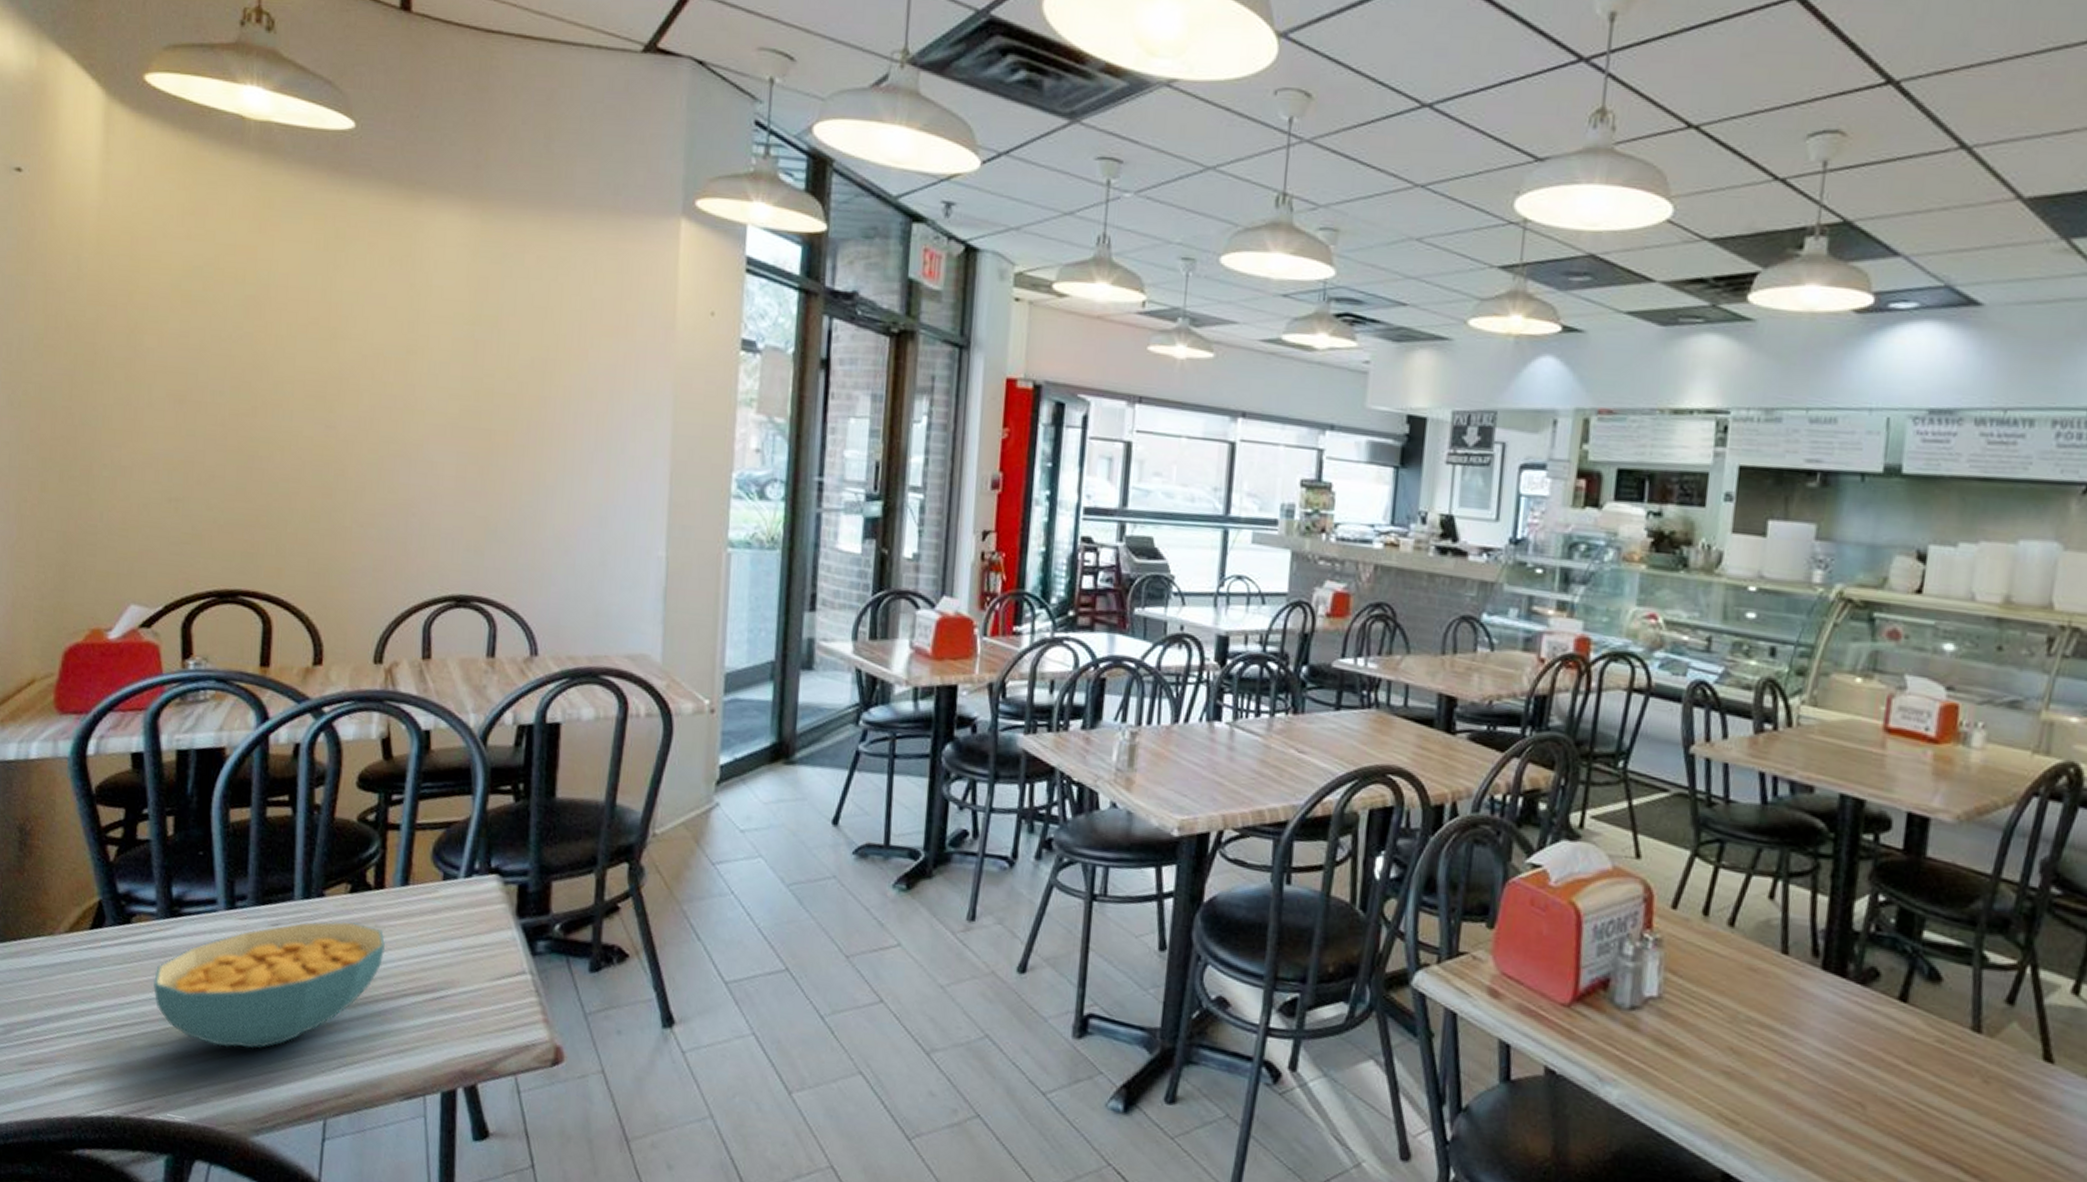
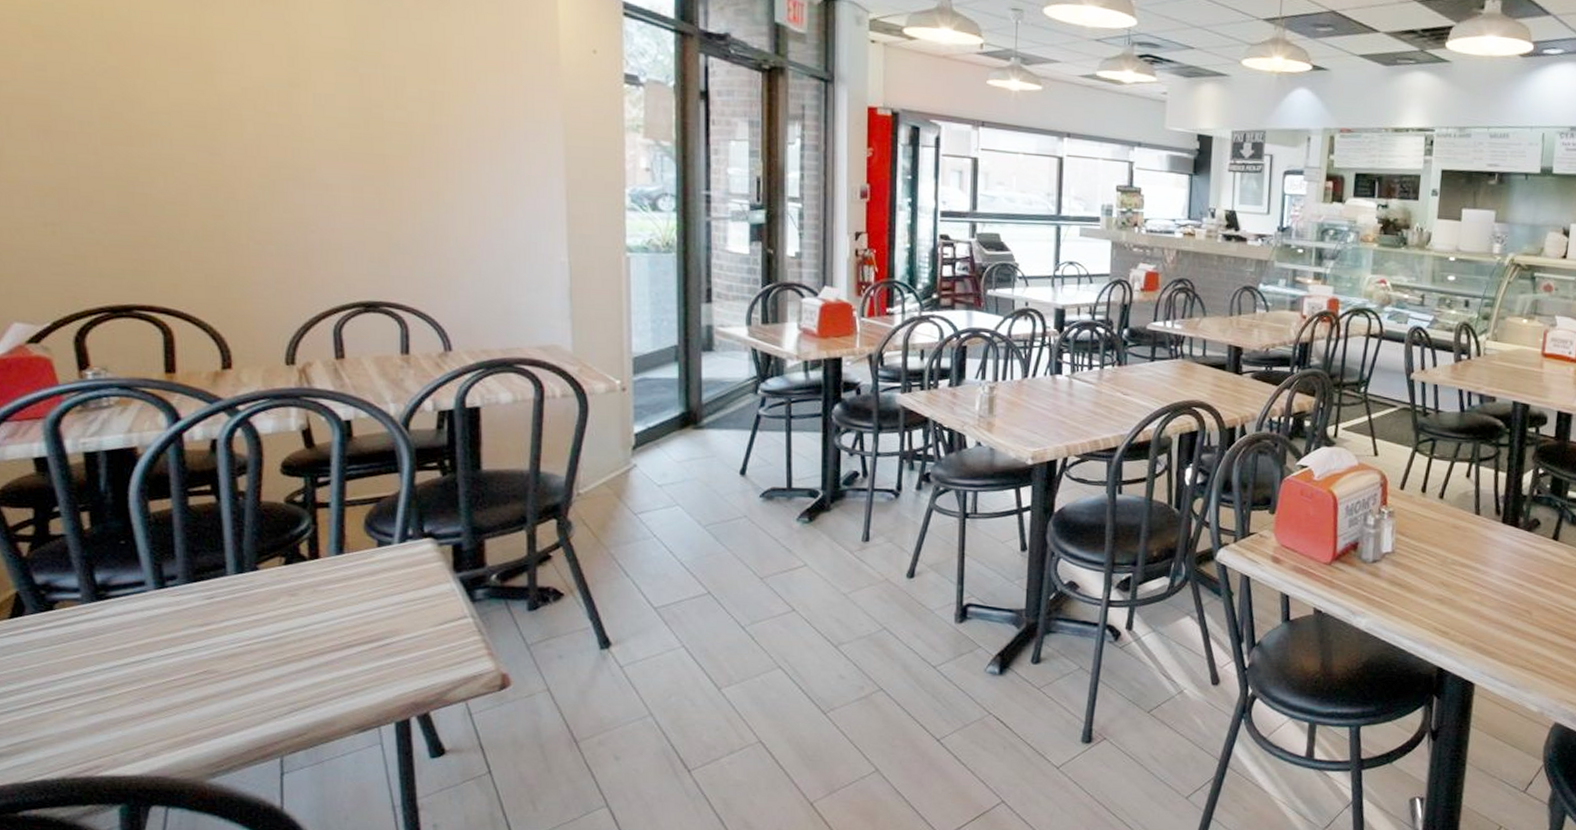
cereal bowl: present [154,921,385,1049] -> none [86,589,326,708]

